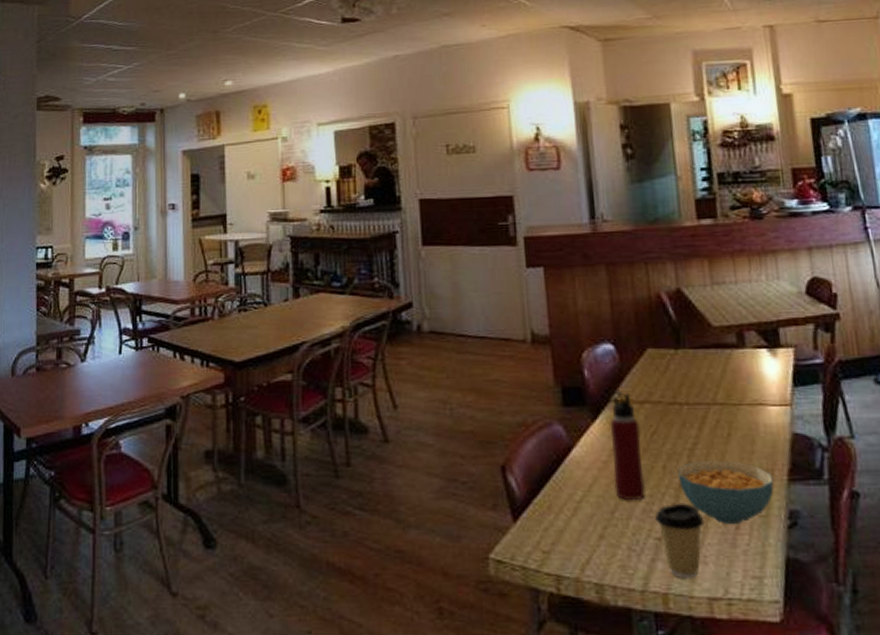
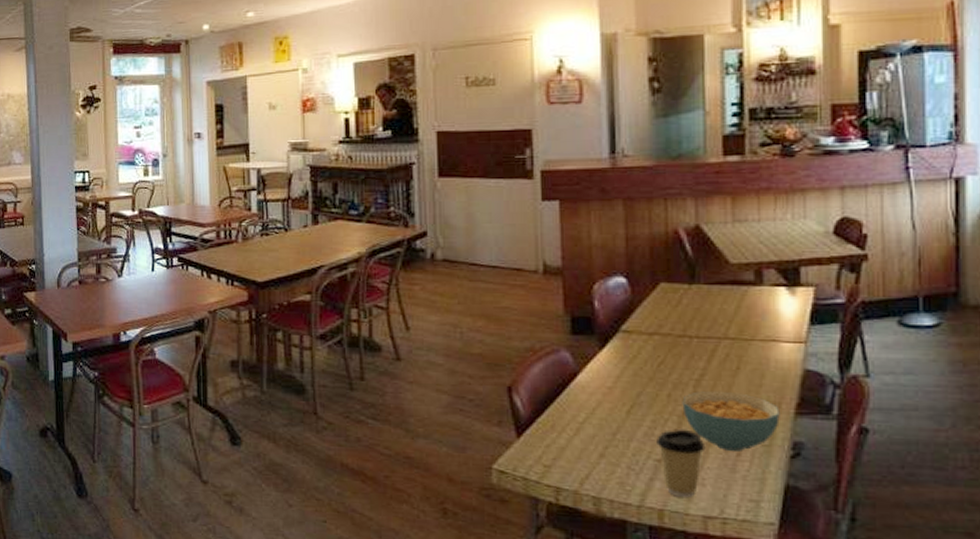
water bottle: present [609,390,647,501] -> none [617,322,650,426]

